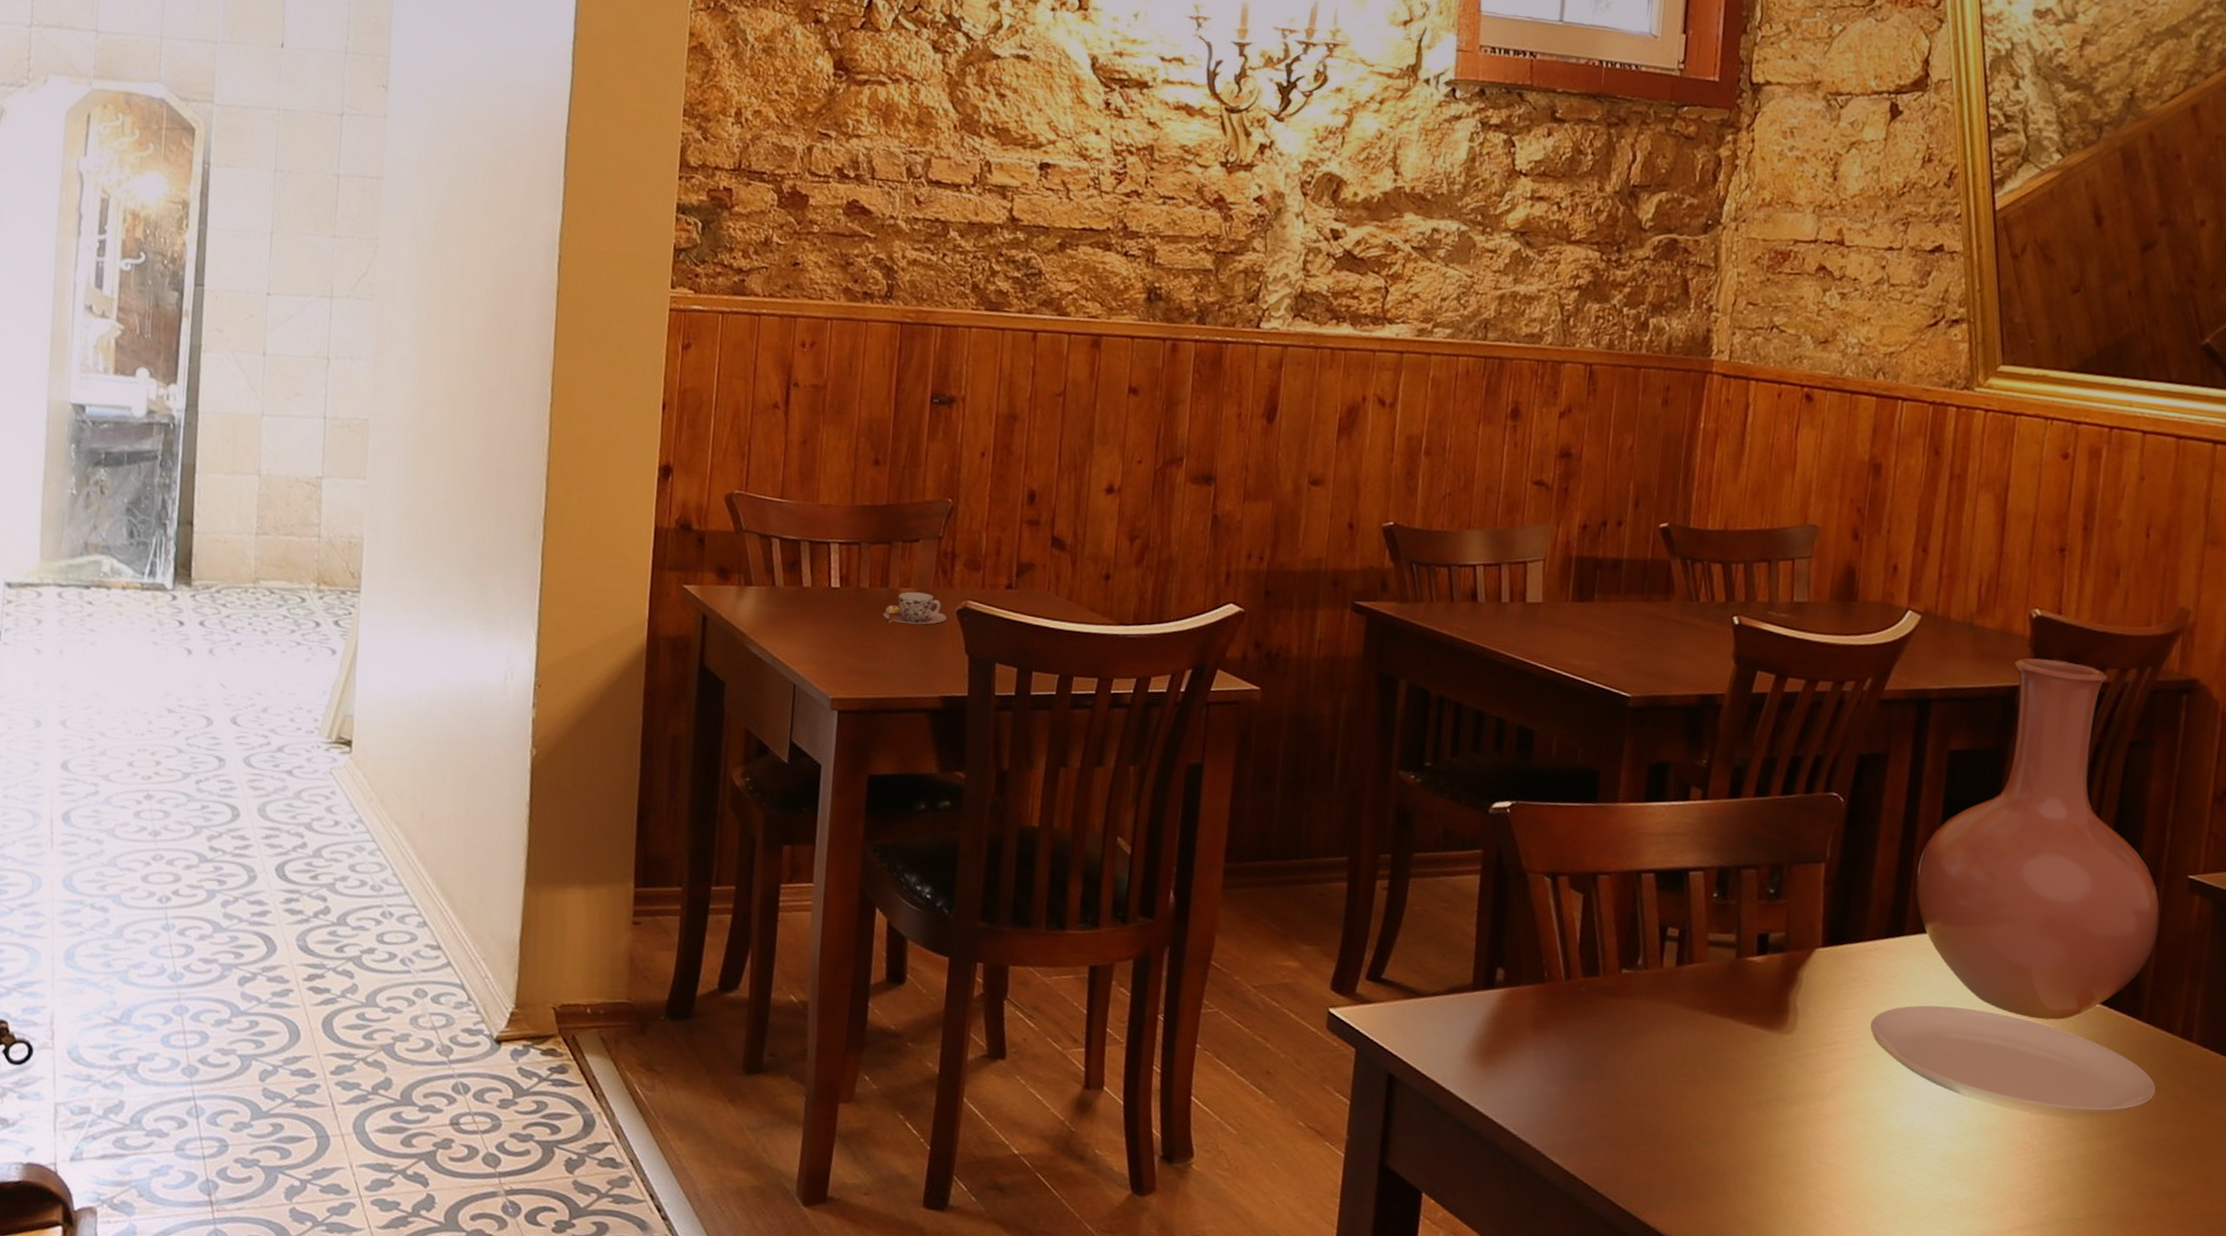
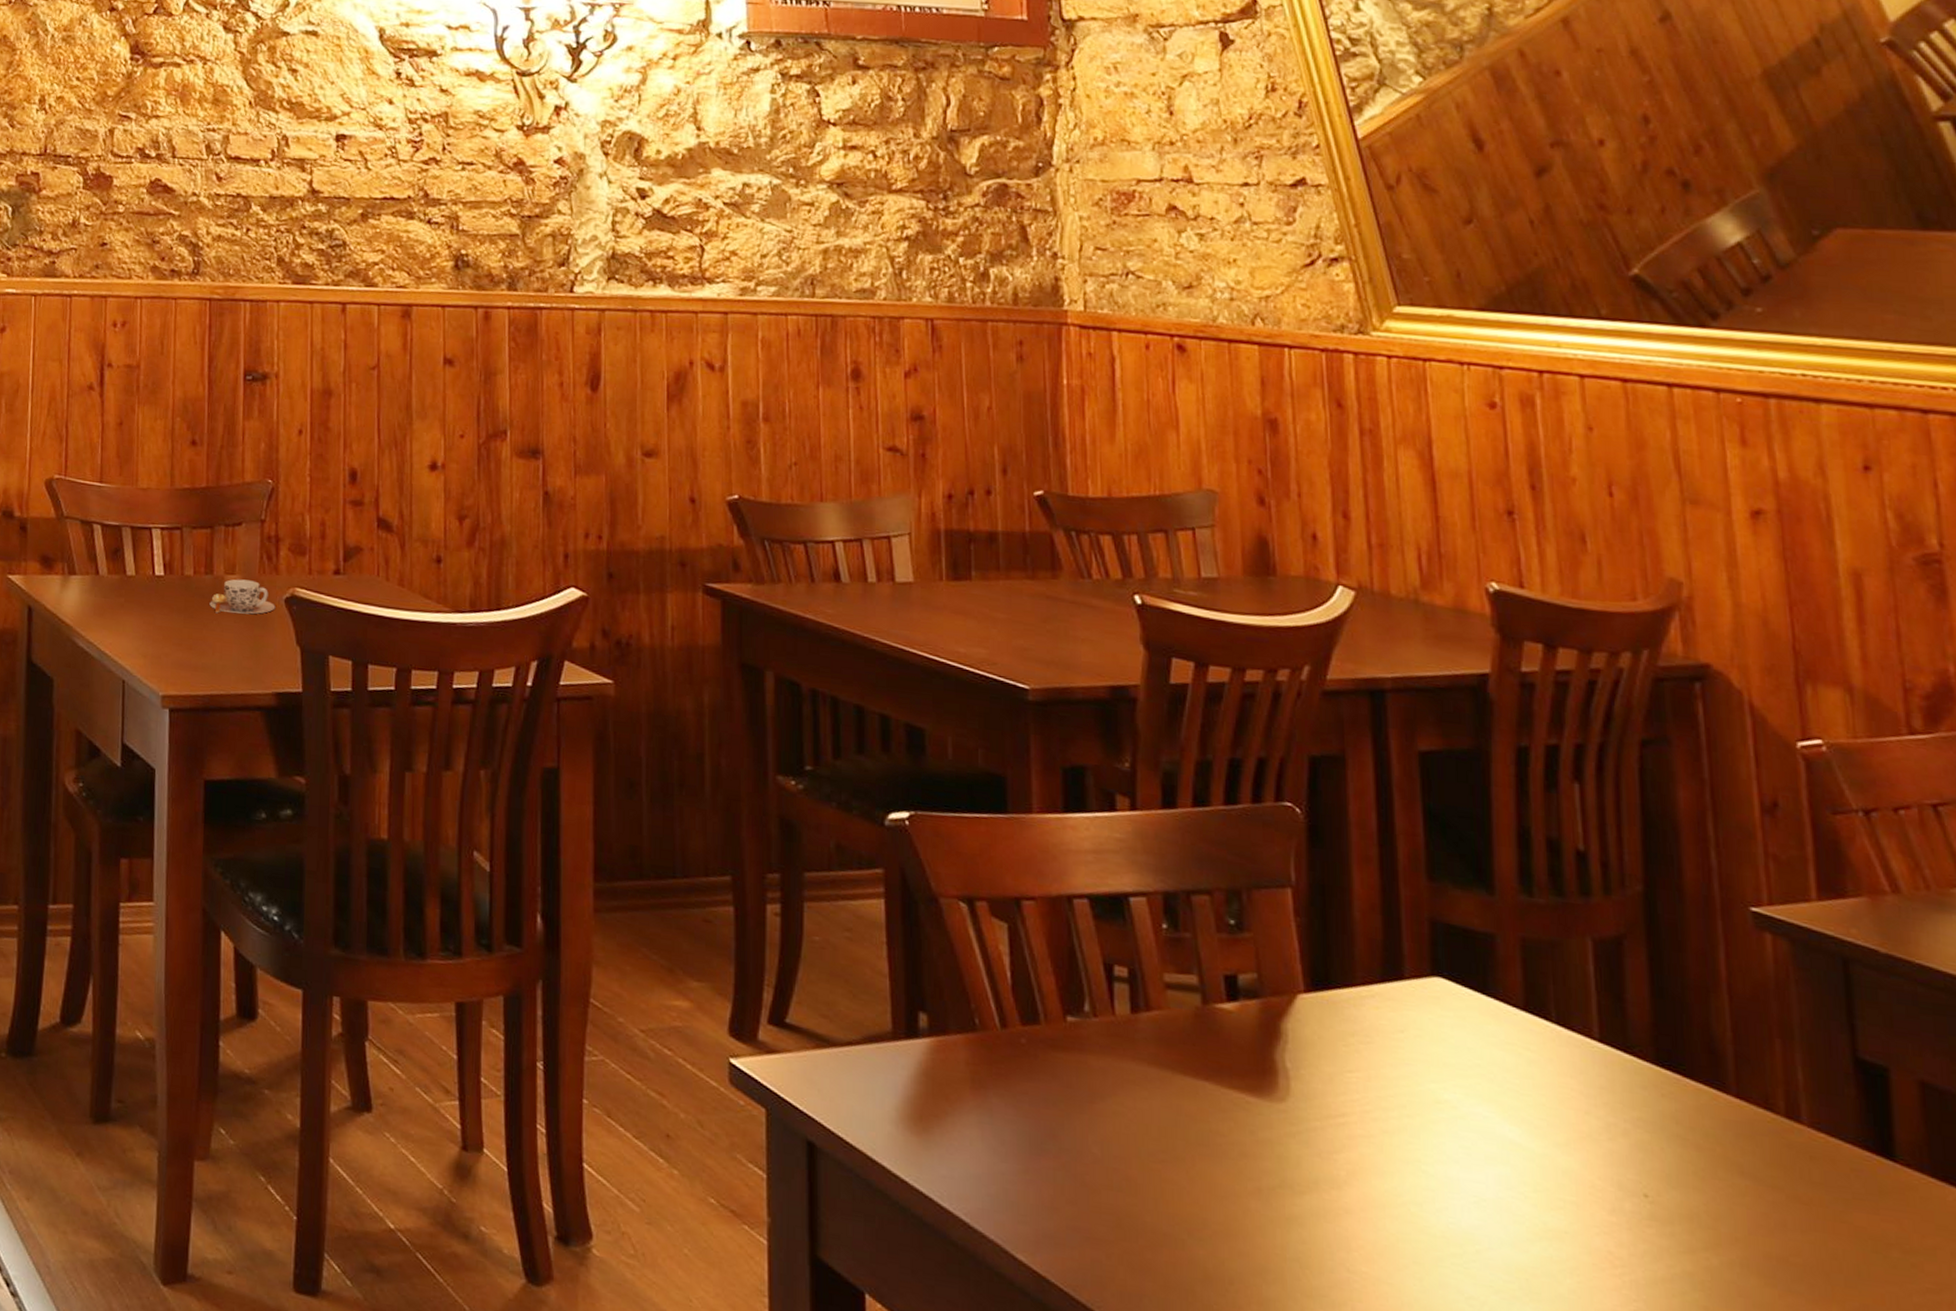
plate: present [1870,1005,2156,1119] -> none [1382,1068,1768,1223]
vase: present [1915,658,2160,1020] -> none [1405,640,1727,1091]

